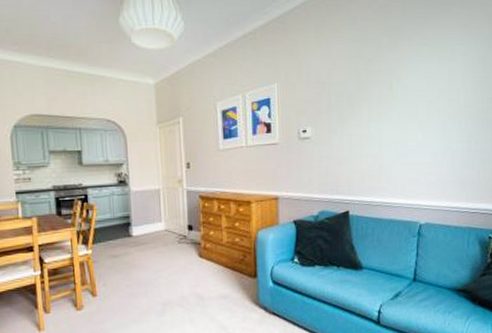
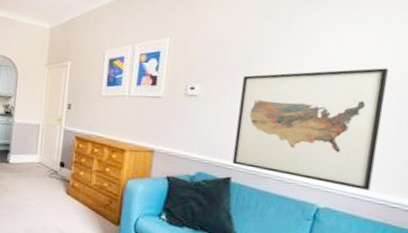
wall art: none [346,95,457,202] -> present [232,68,389,190]

